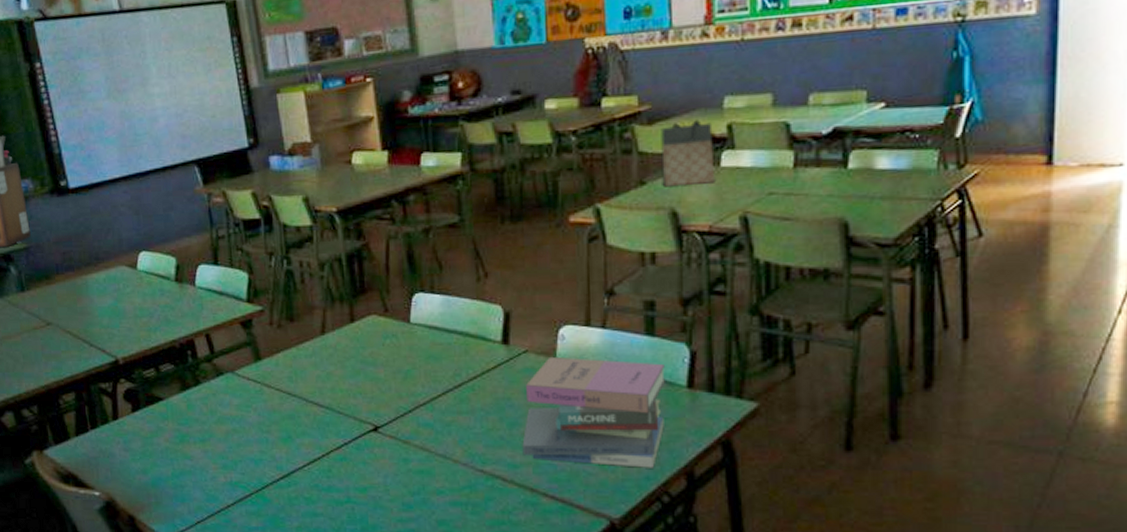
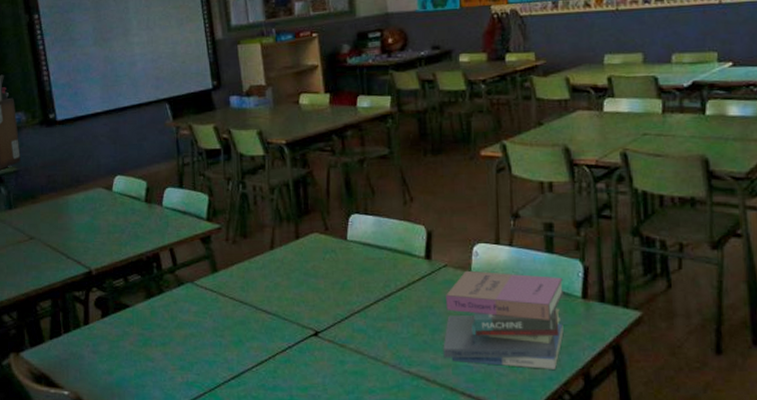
bag: present [661,120,715,187] -> none [554,73,600,128]

